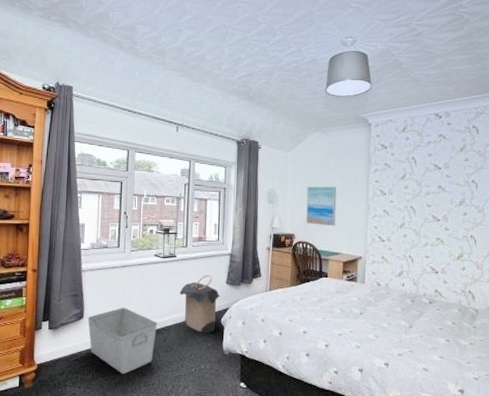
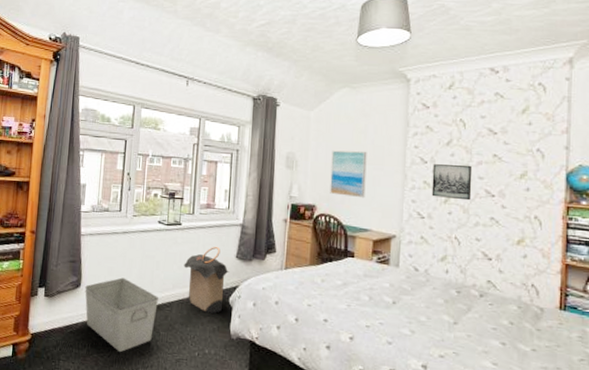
wall art: none [390,195,422,225] -> present [431,164,473,201]

